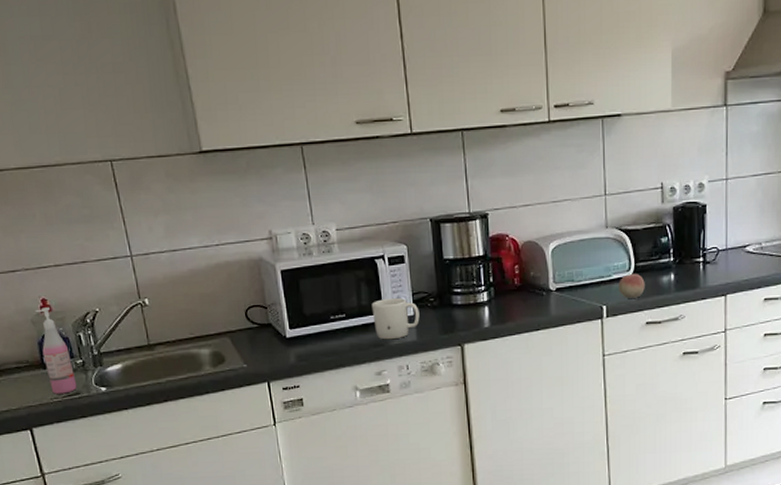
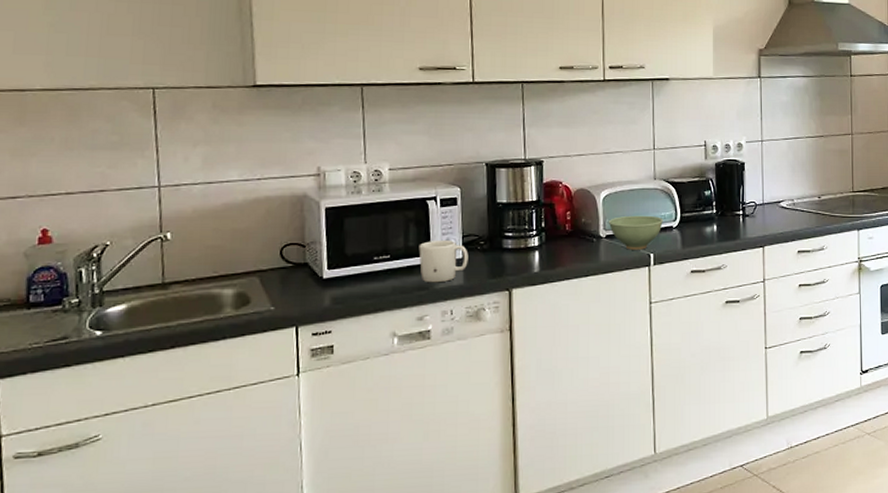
soap dispenser: present [35,307,77,394] -> none [30,239,67,339]
bowl: none [558,266,616,303] -> present [608,215,663,250]
fruit: present [619,273,645,298] -> none [665,223,690,247]

